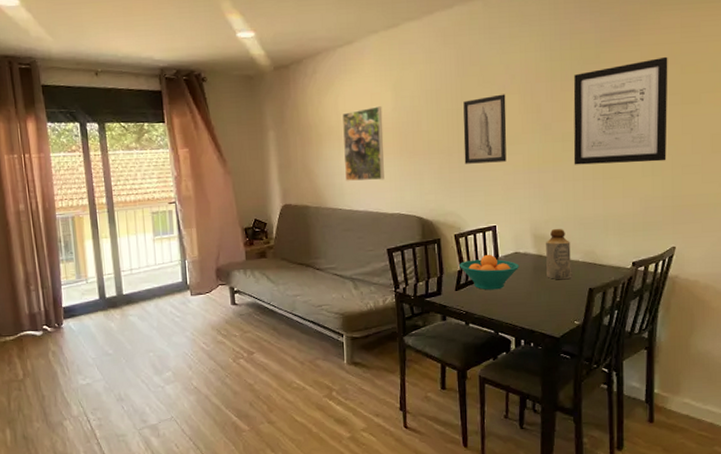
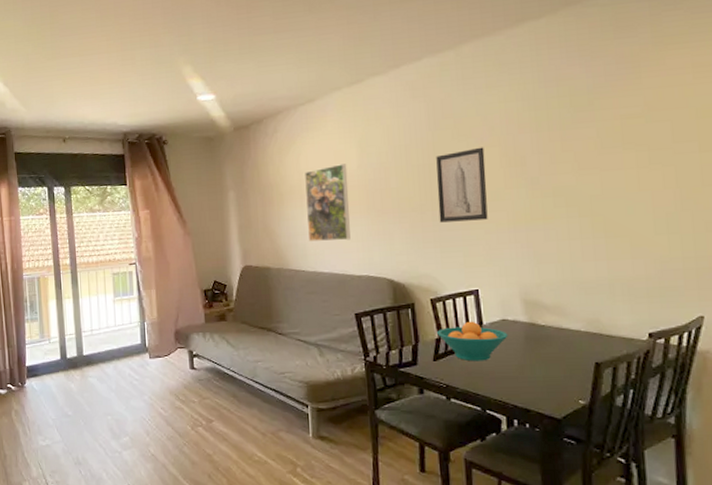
bottle: present [546,228,571,280] -> none [539,293,572,352]
wall art: present [573,56,668,165] -> none [564,100,685,223]

